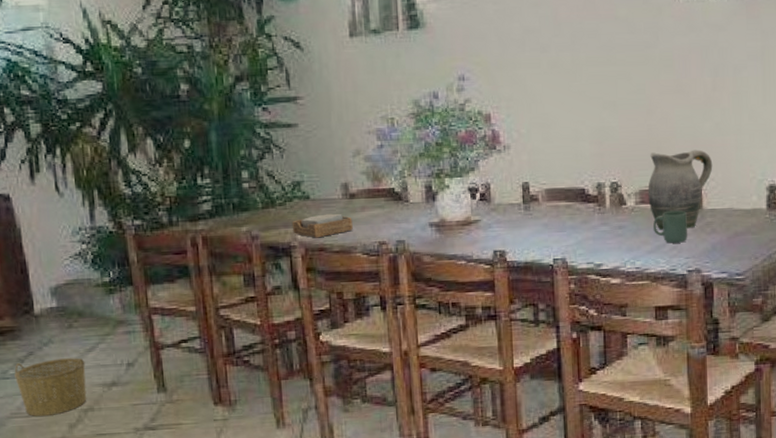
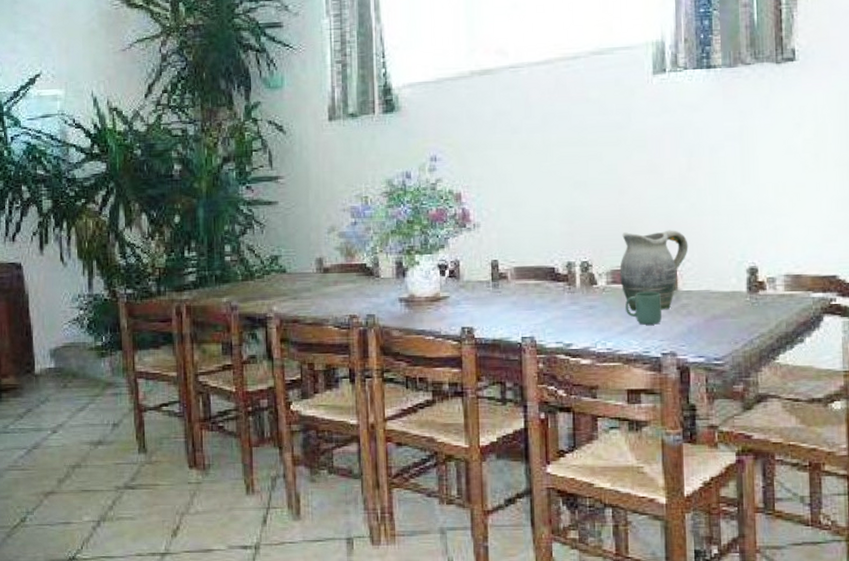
basket: present [14,358,87,416] -> none [14,416,76,470]
napkin holder: present [291,213,353,238] -> none [268,287,326,310]

